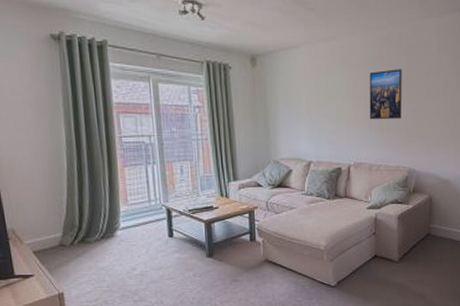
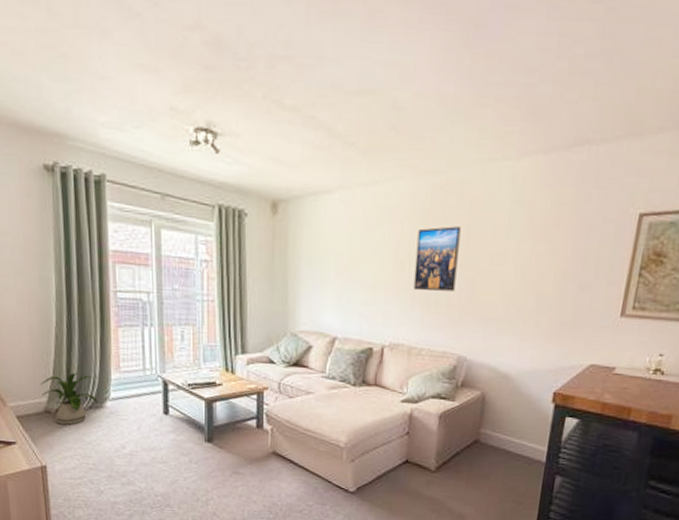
house plant: none [55,209,109,255] -> present [41,373,98,425]

